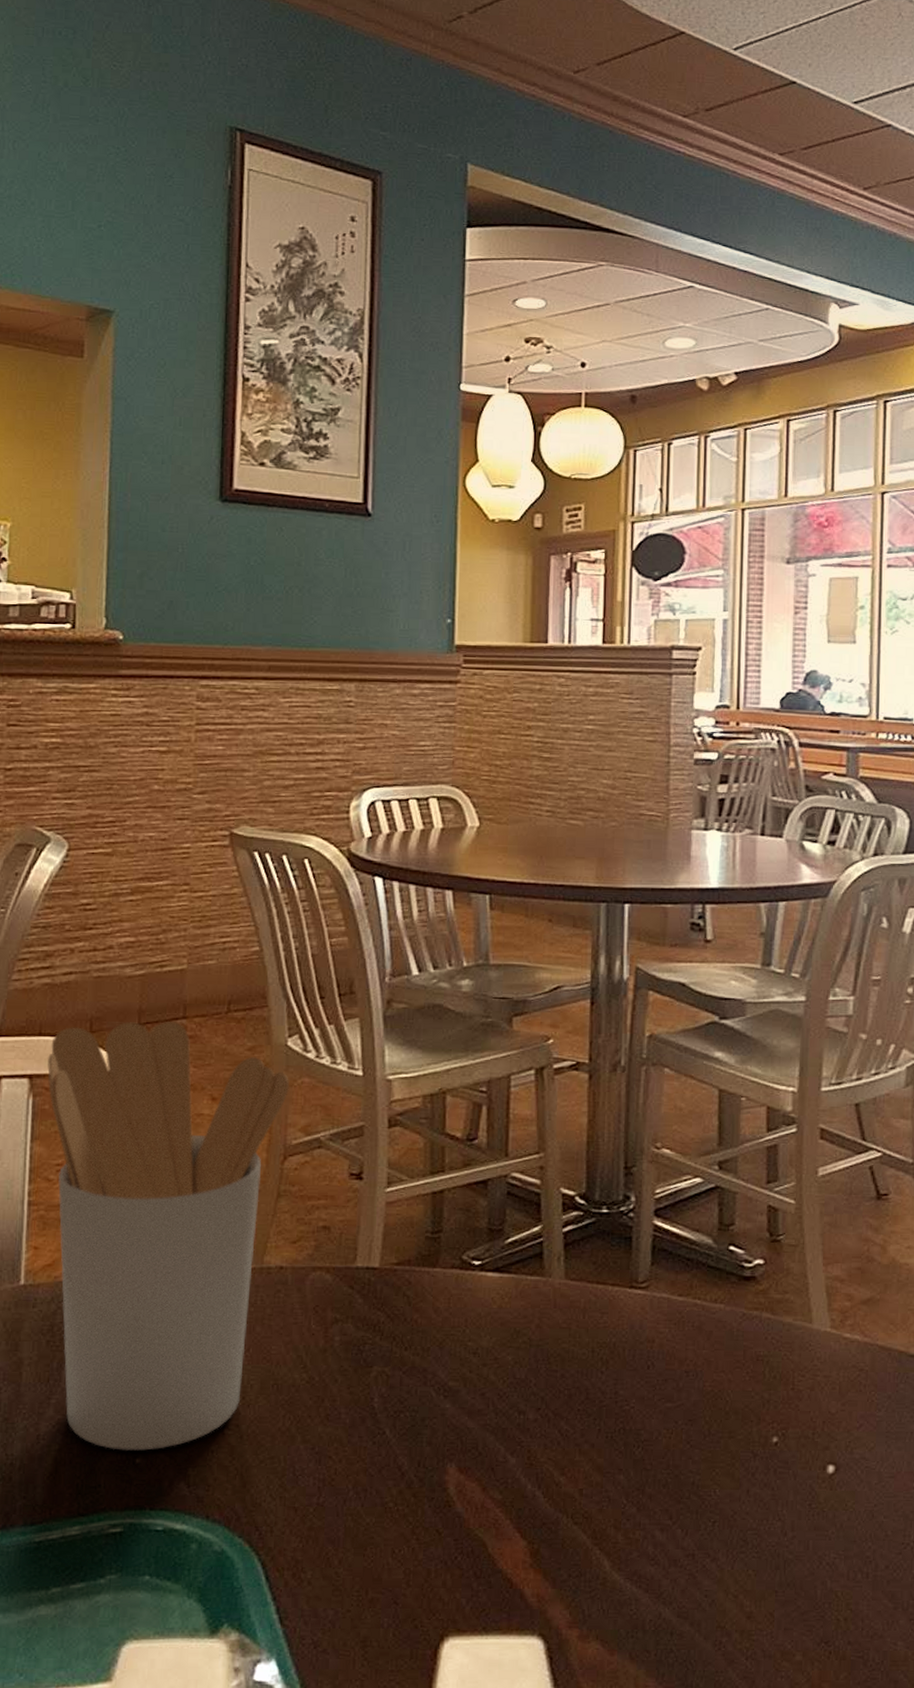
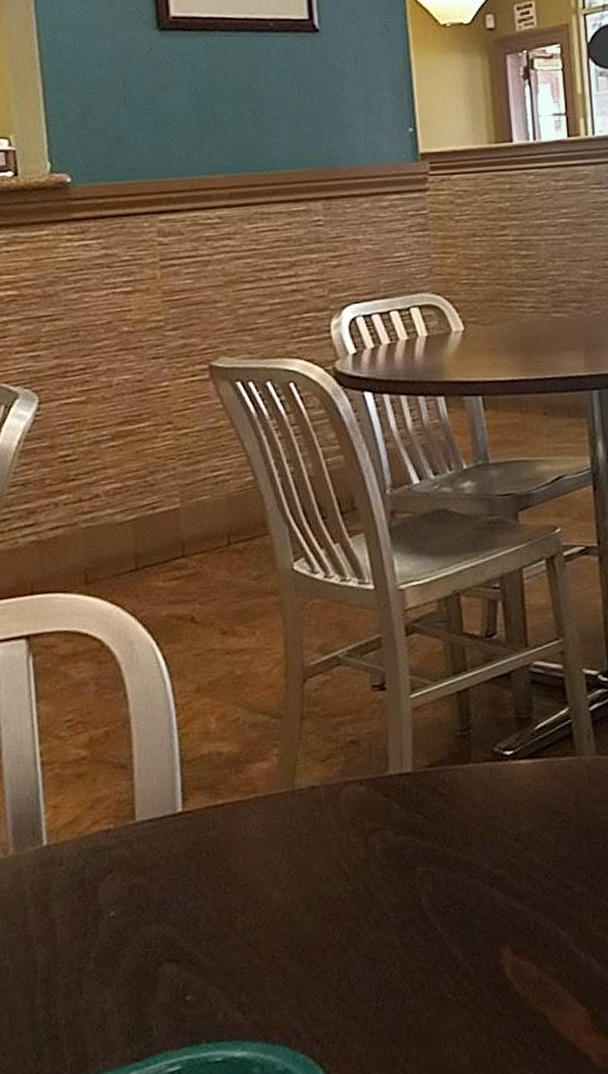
utensil holder: present [47,1020,290,1451] -> none [44,561,302,992]

